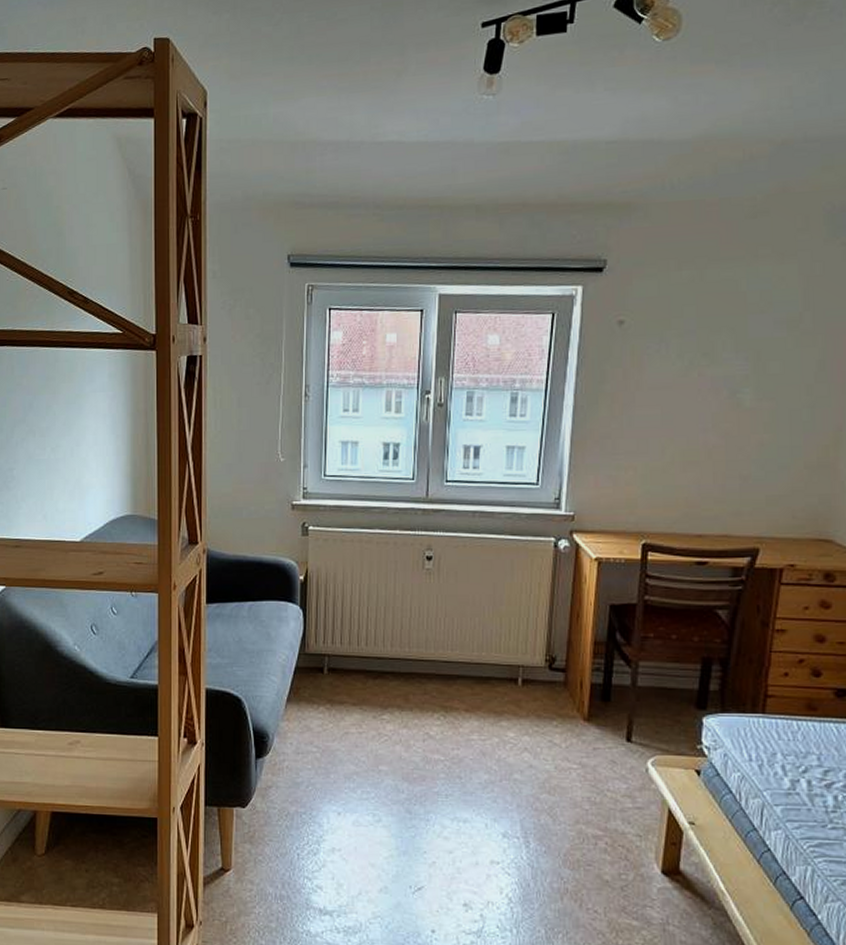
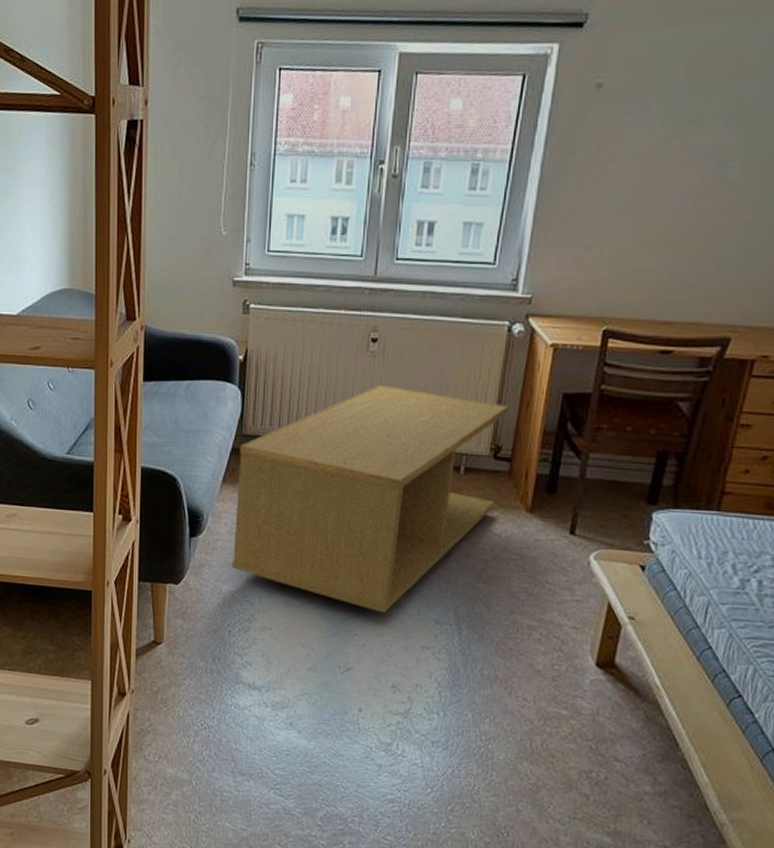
coffee table: none [298,600,560,829] -> present [231,384,509,613]

